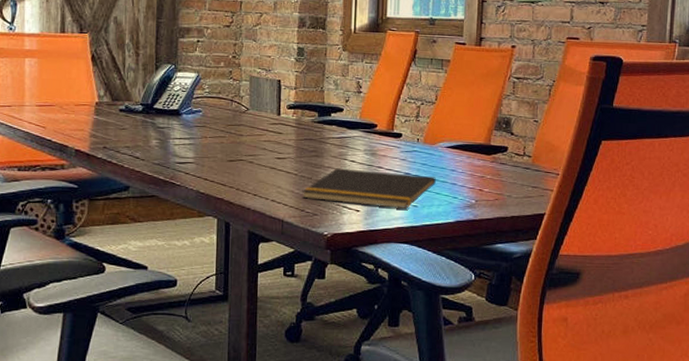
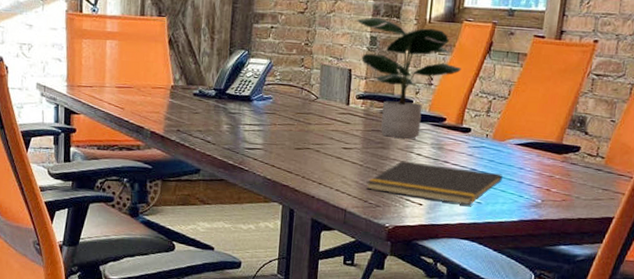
potted plant: none [283,29,389,146] -> present [357,17,462,139]

